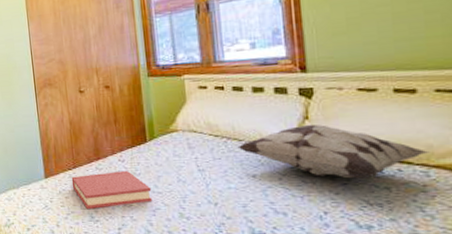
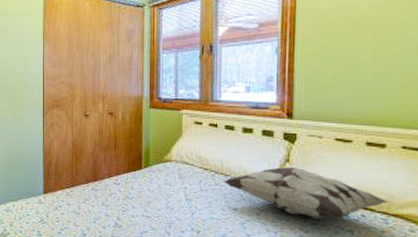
hardback book: present [71,170,153,210] -> none [68,193,141,227]

